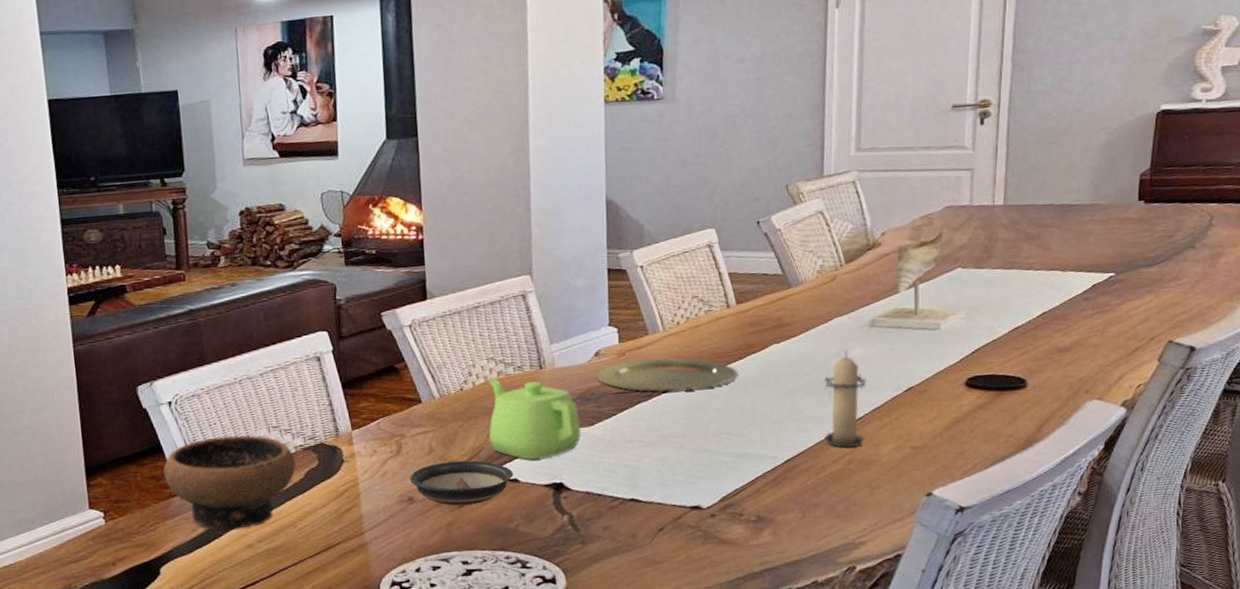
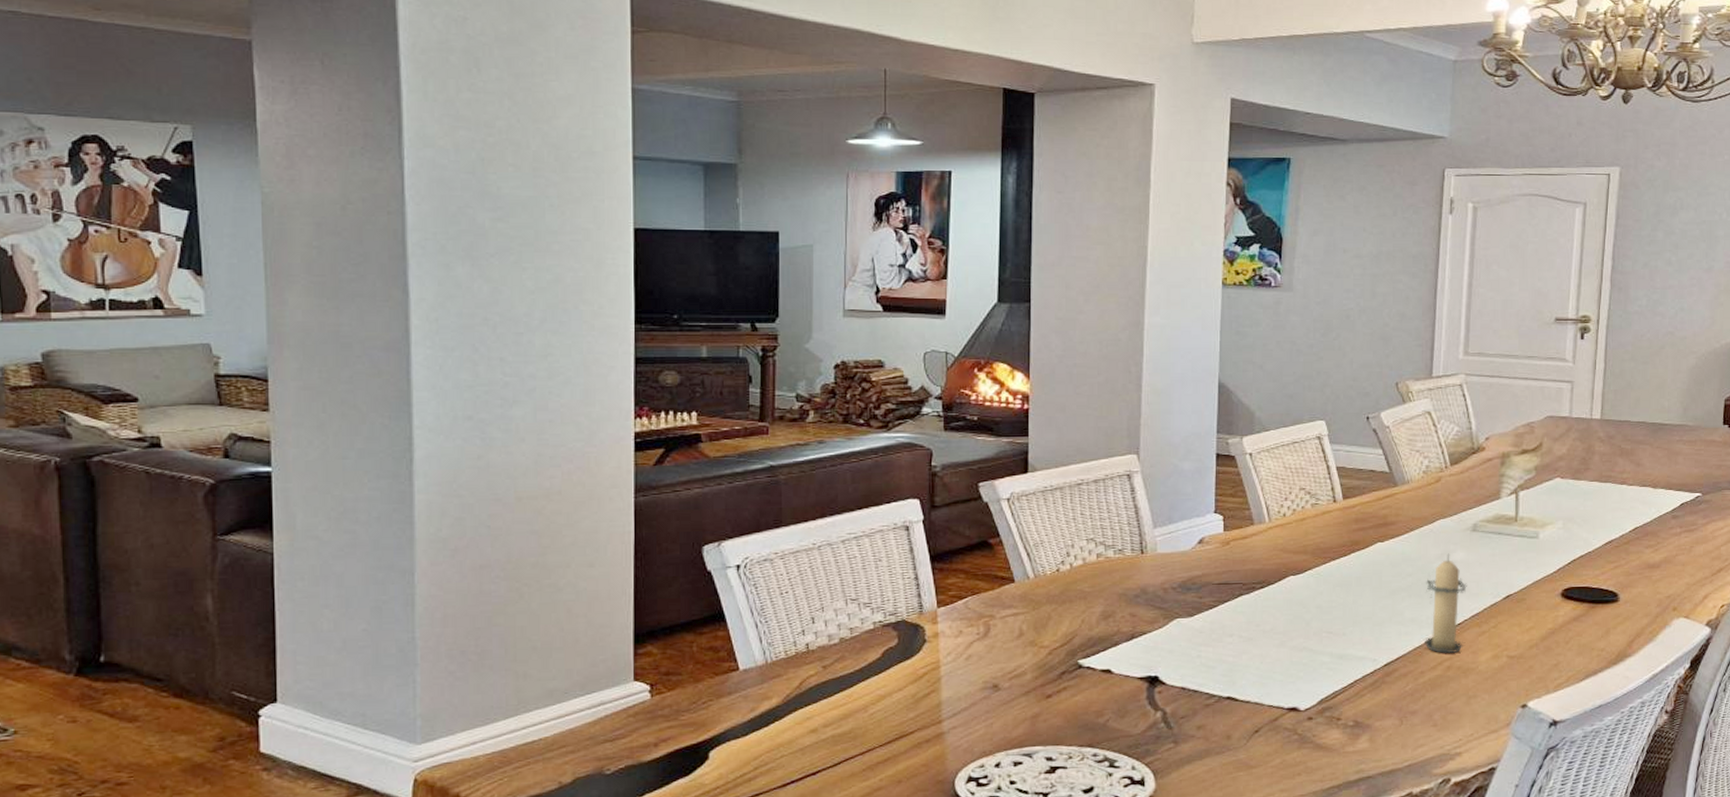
bowl: present [163,435,296,530] -> none [724,606,873,712]
saucer: present [410,460,513,506] -> none [996,647,1106,696]
teapot: present [488,378,581,461] -> none [1084,560,1180,651]
plate: present [597,358,737,392] -> none [1199,550,1340,586]

